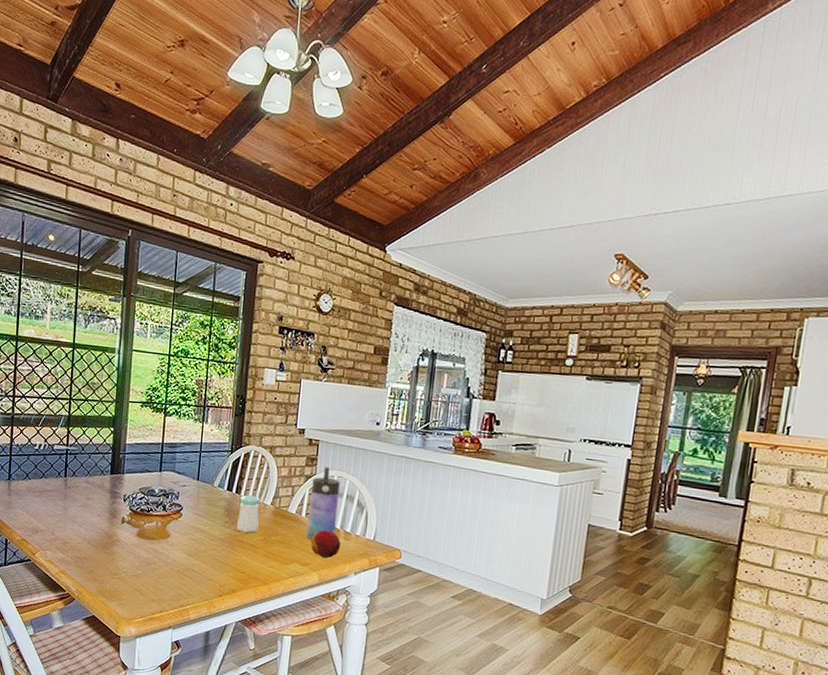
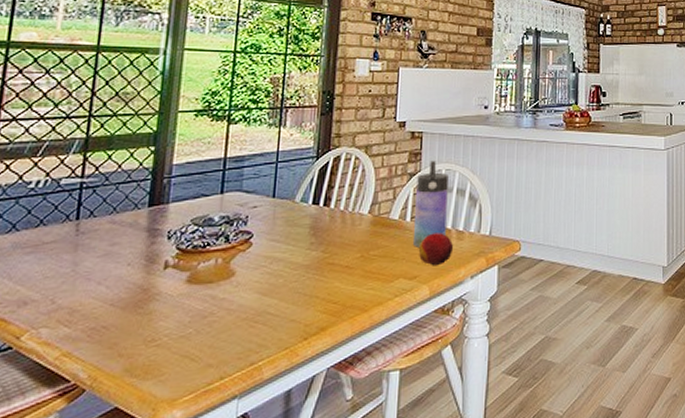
salt shaker: present [237,494,260,533] -> none [326,205,354,252]

